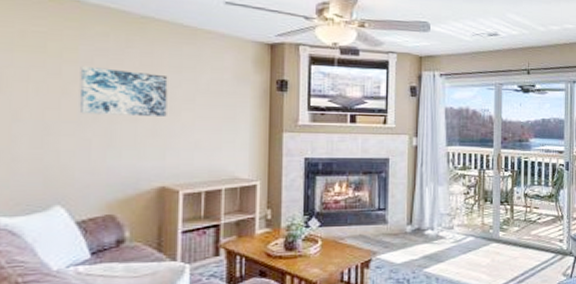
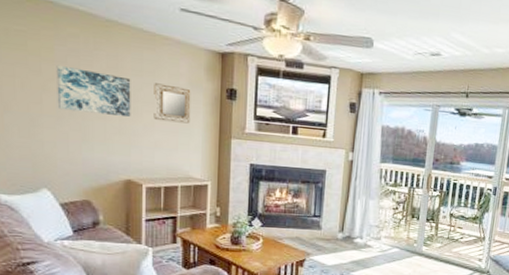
home mirror: none [193,79,237,120] -> present [154,83,191,124]

